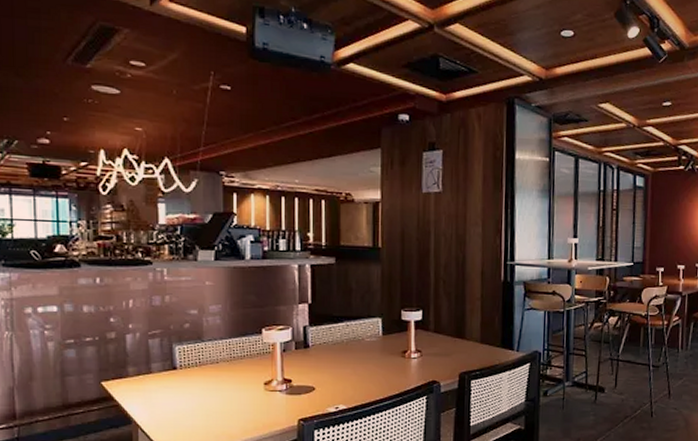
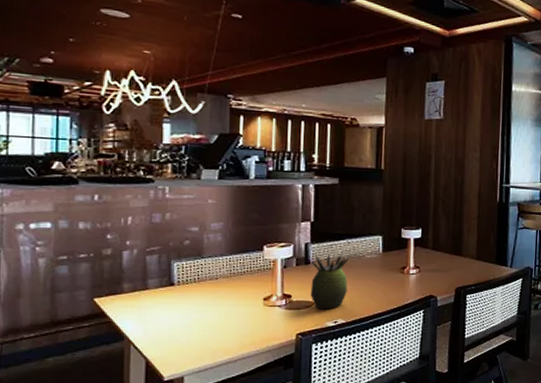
succulent plant: none [308,336,350,395] -> present [309,252,351,310]

